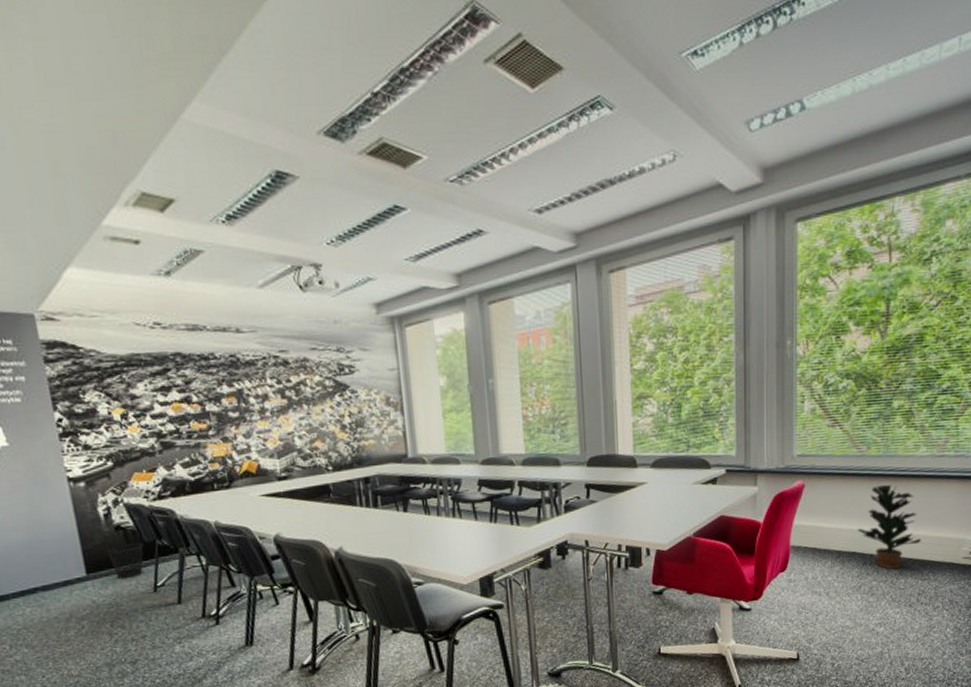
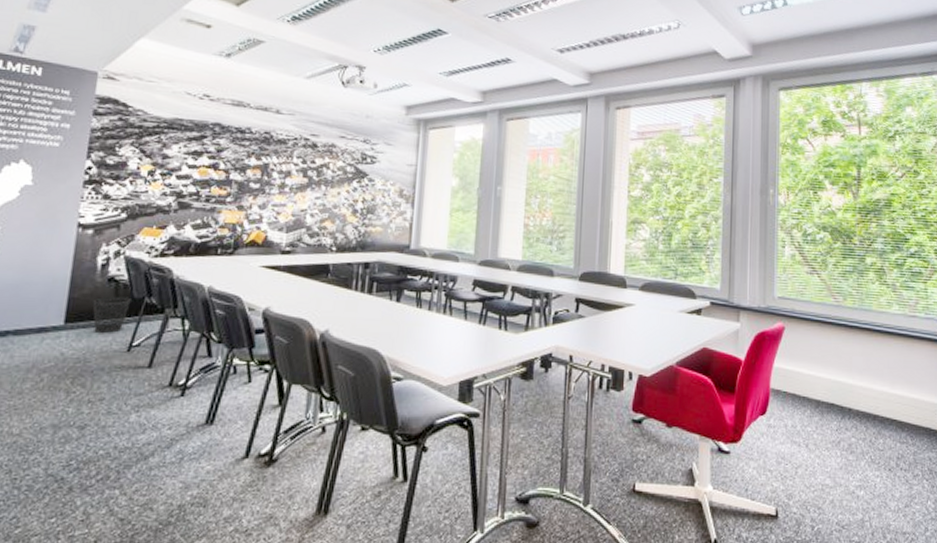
potted plant: present [857,485,921,570] -> none [835,338,898,428]

